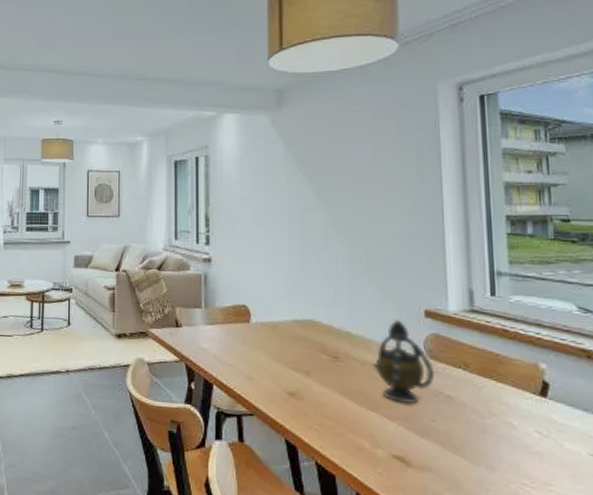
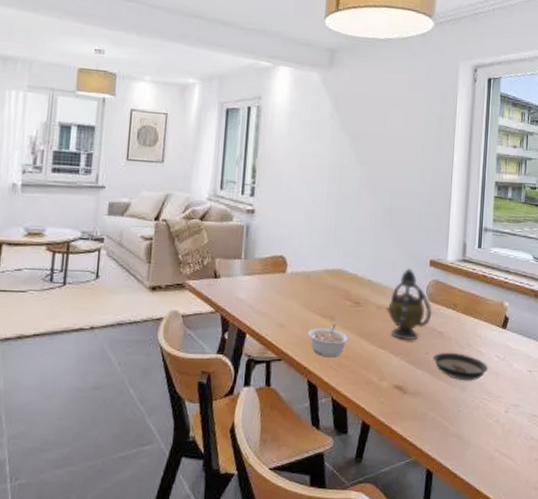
legume: none [281,379,330,417] -> present [308,324,349,358]
saucer: none [442,421,525,460] -> present [433,352,488,381]

